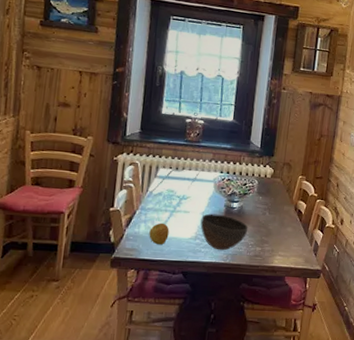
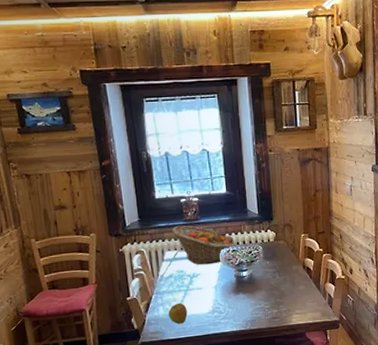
fruit basket: none [170,144,233,189] -> present [171,225,236,265]
bowl: present [200,213,249,251] -> none [215,285,262,319]

